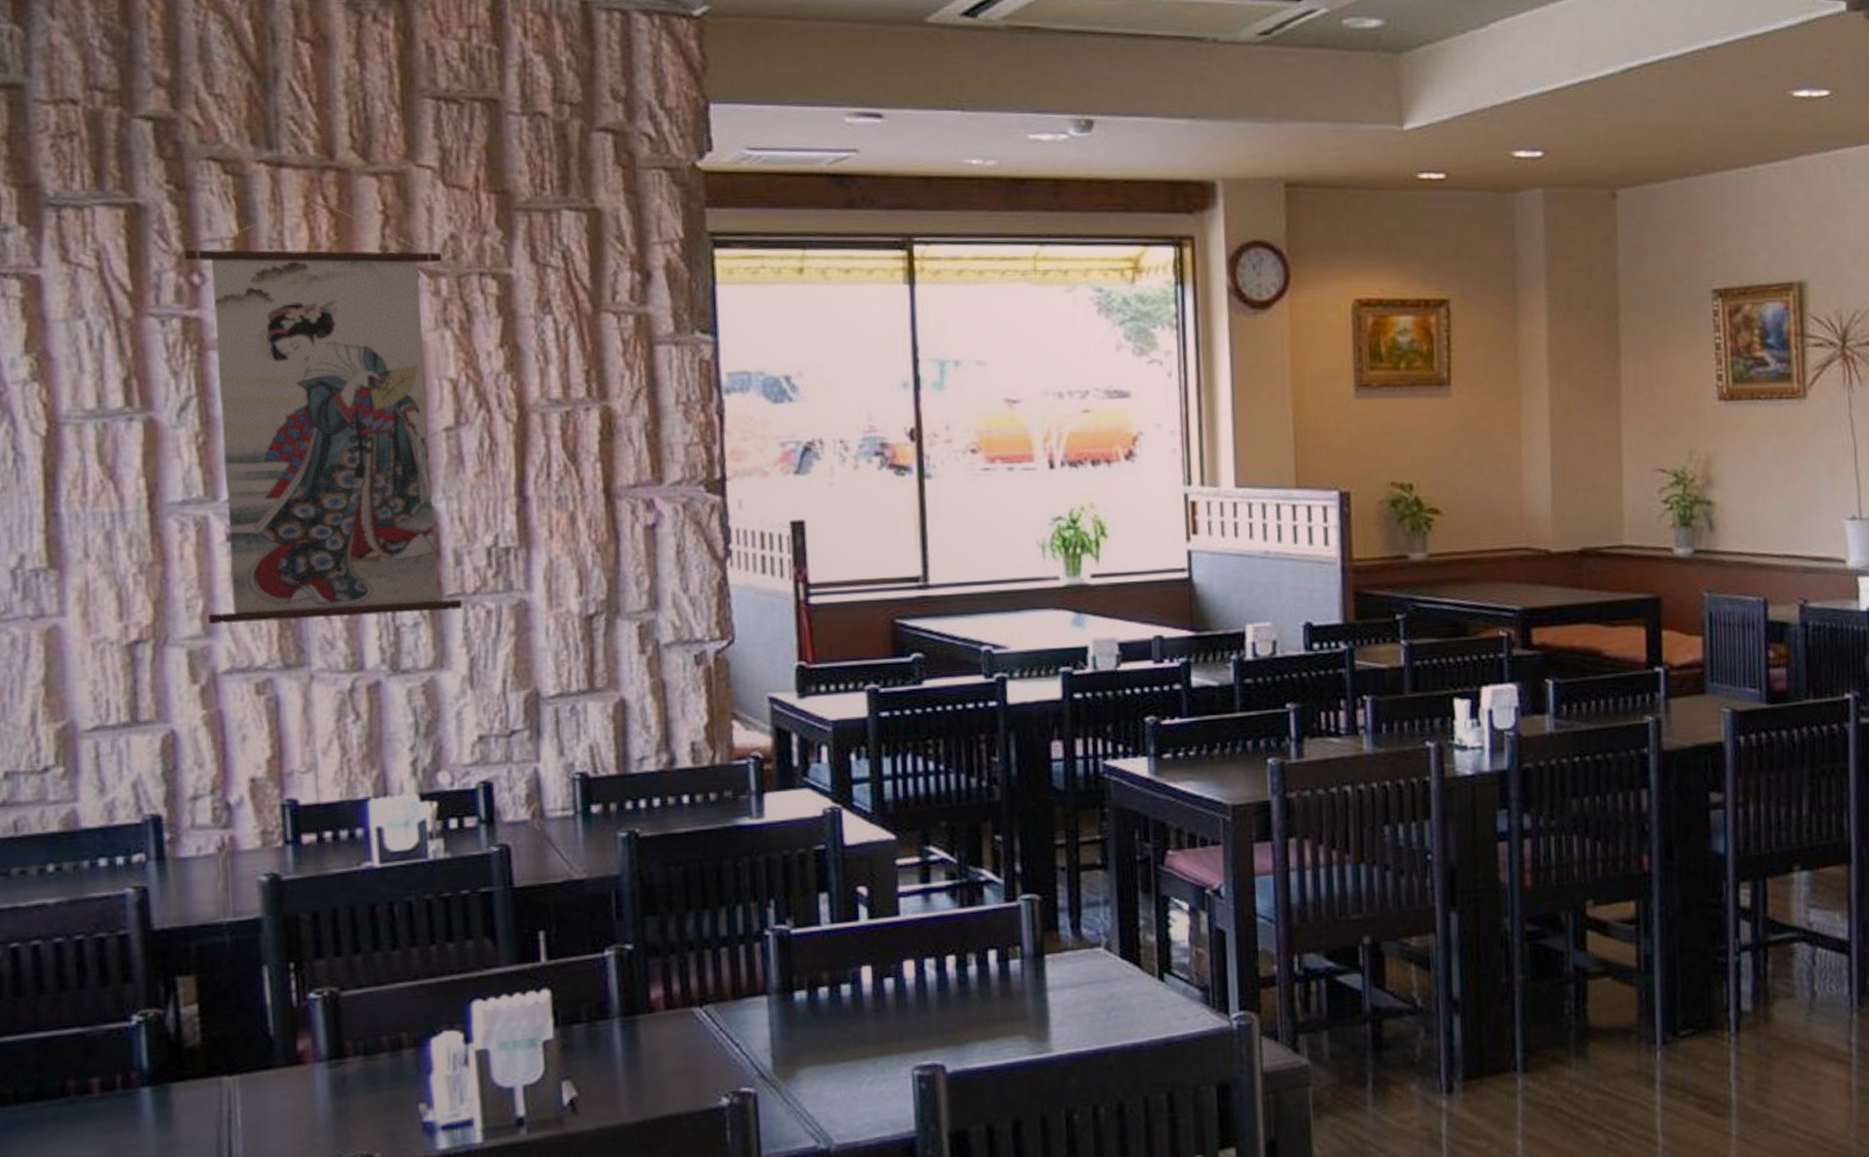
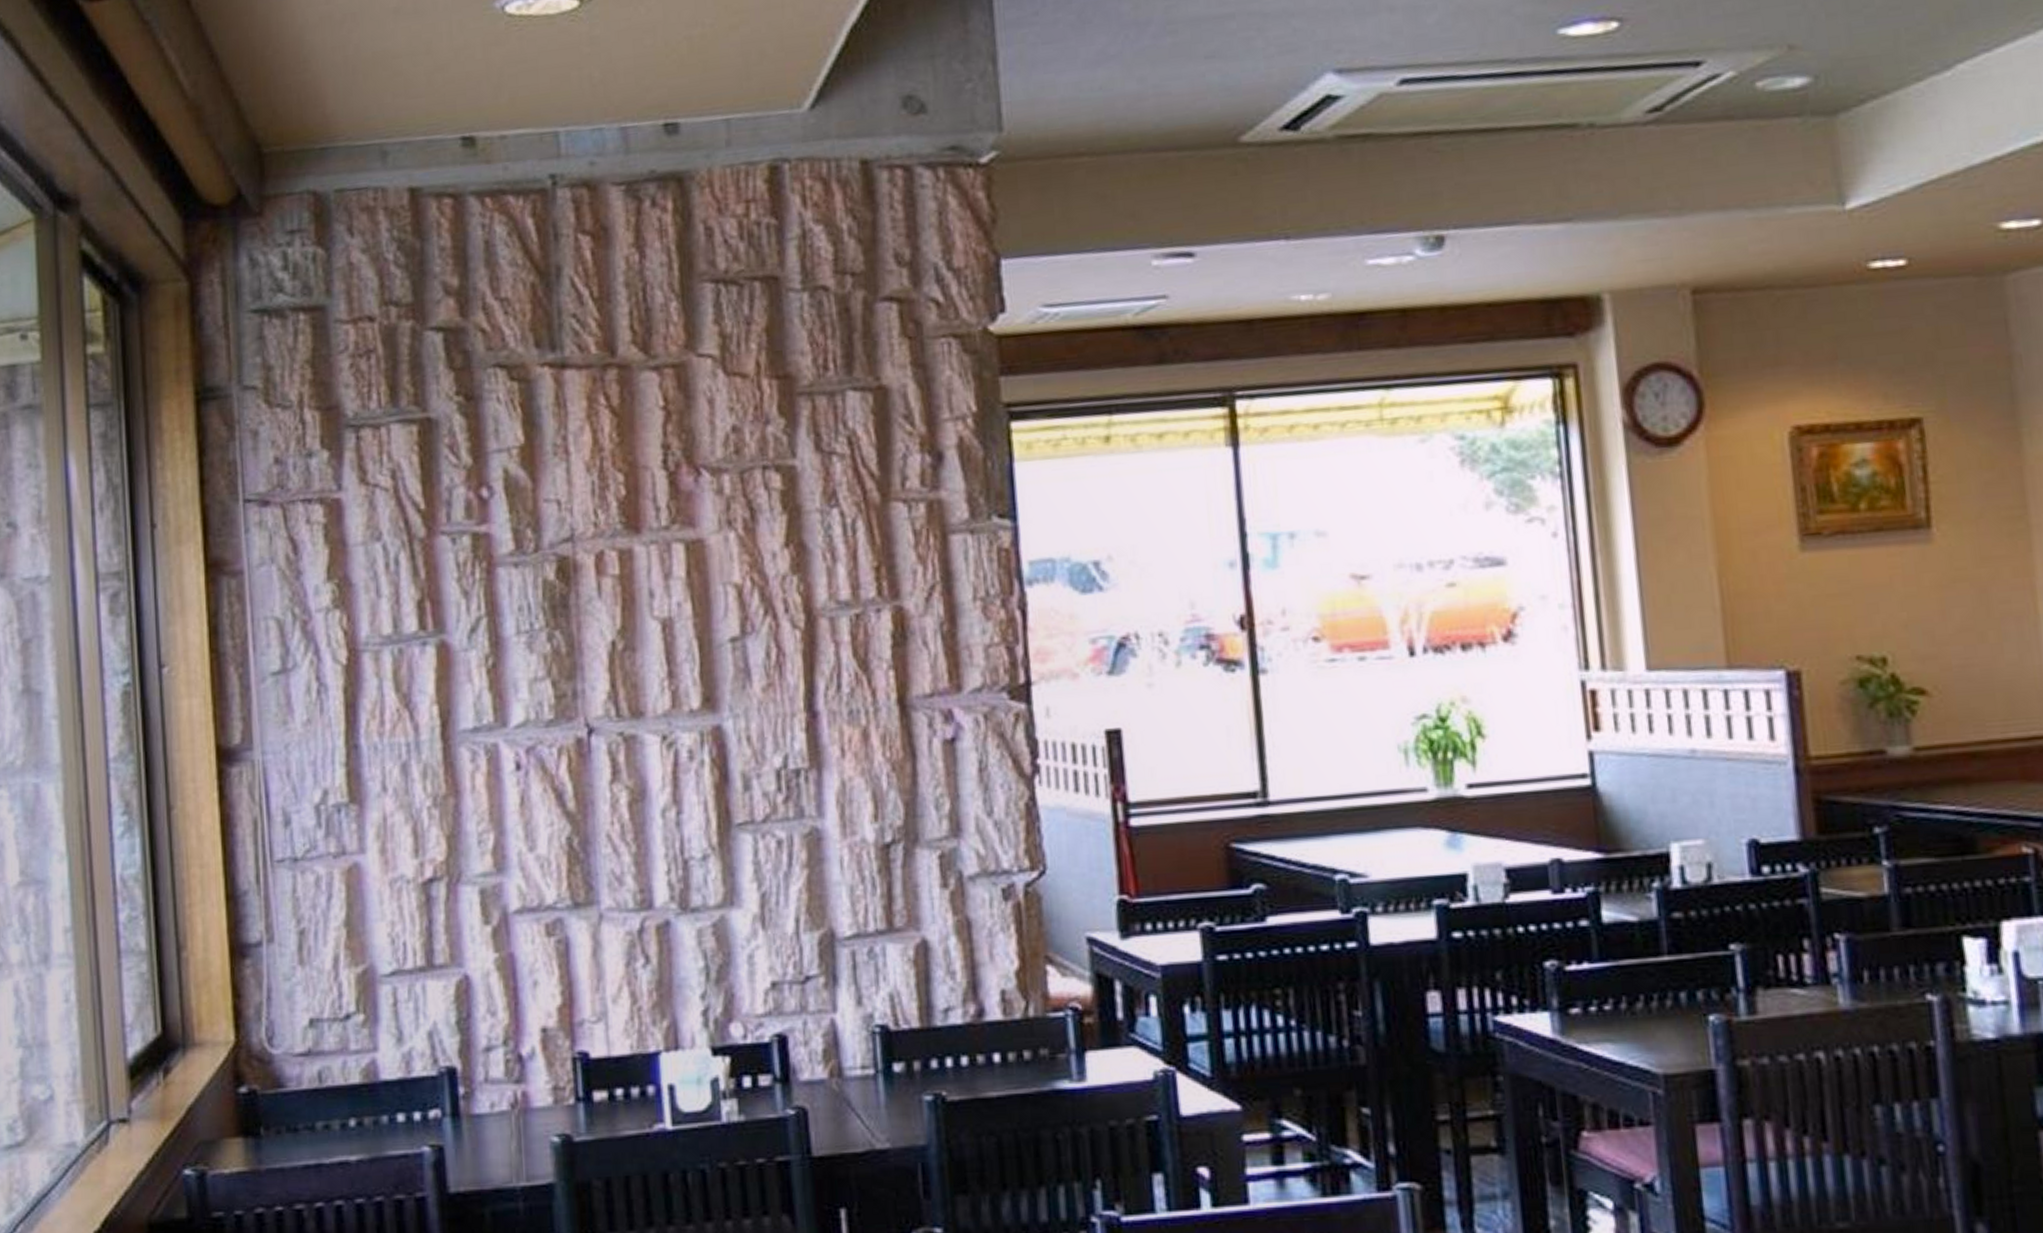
wall scroll: present [184,198,463,625] -> none [473,399,753,861]

